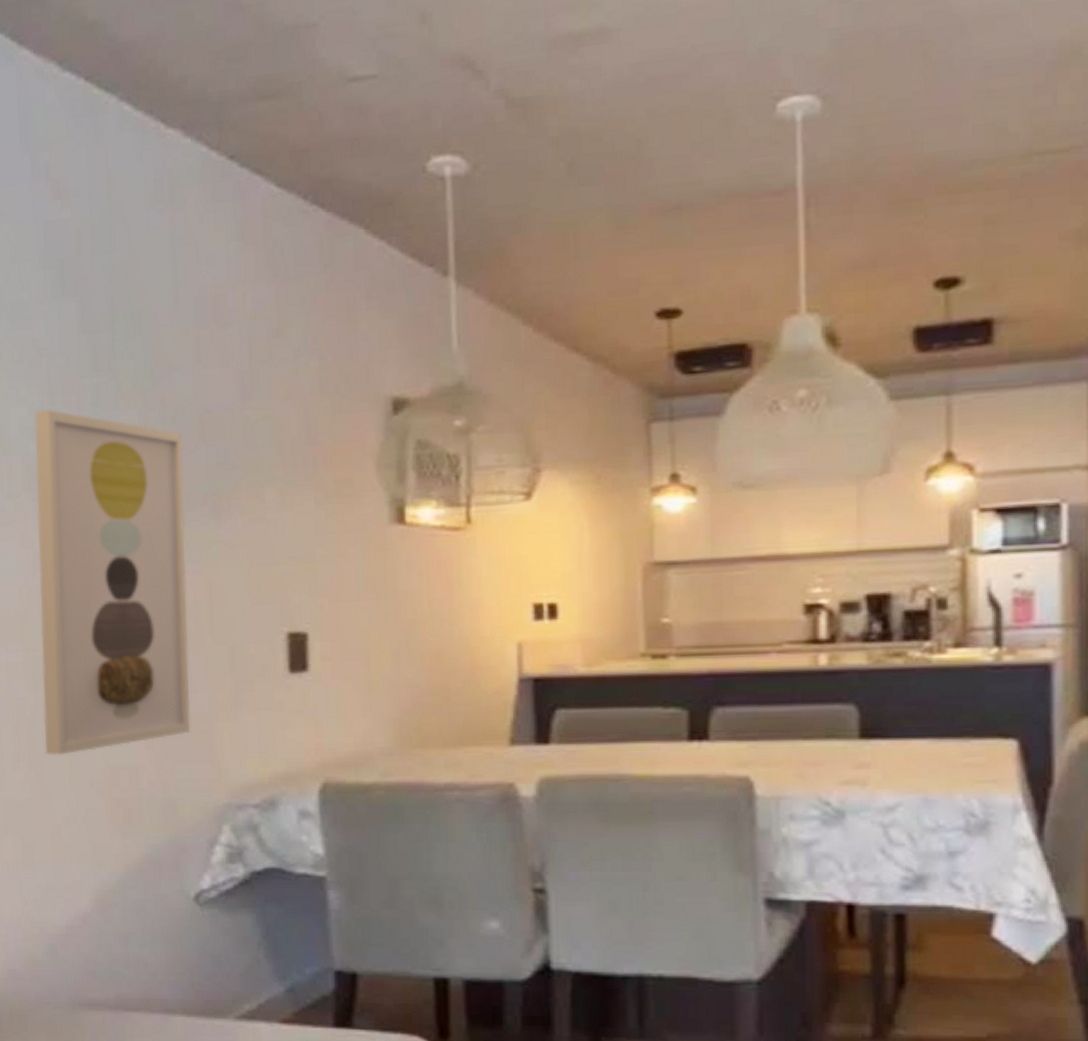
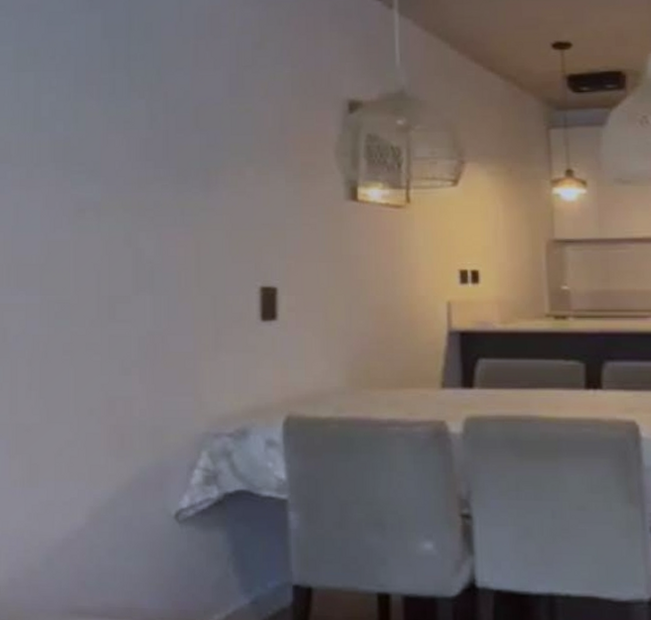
wall art: present [34,408,191,755] -> none [54,96,181,386]

